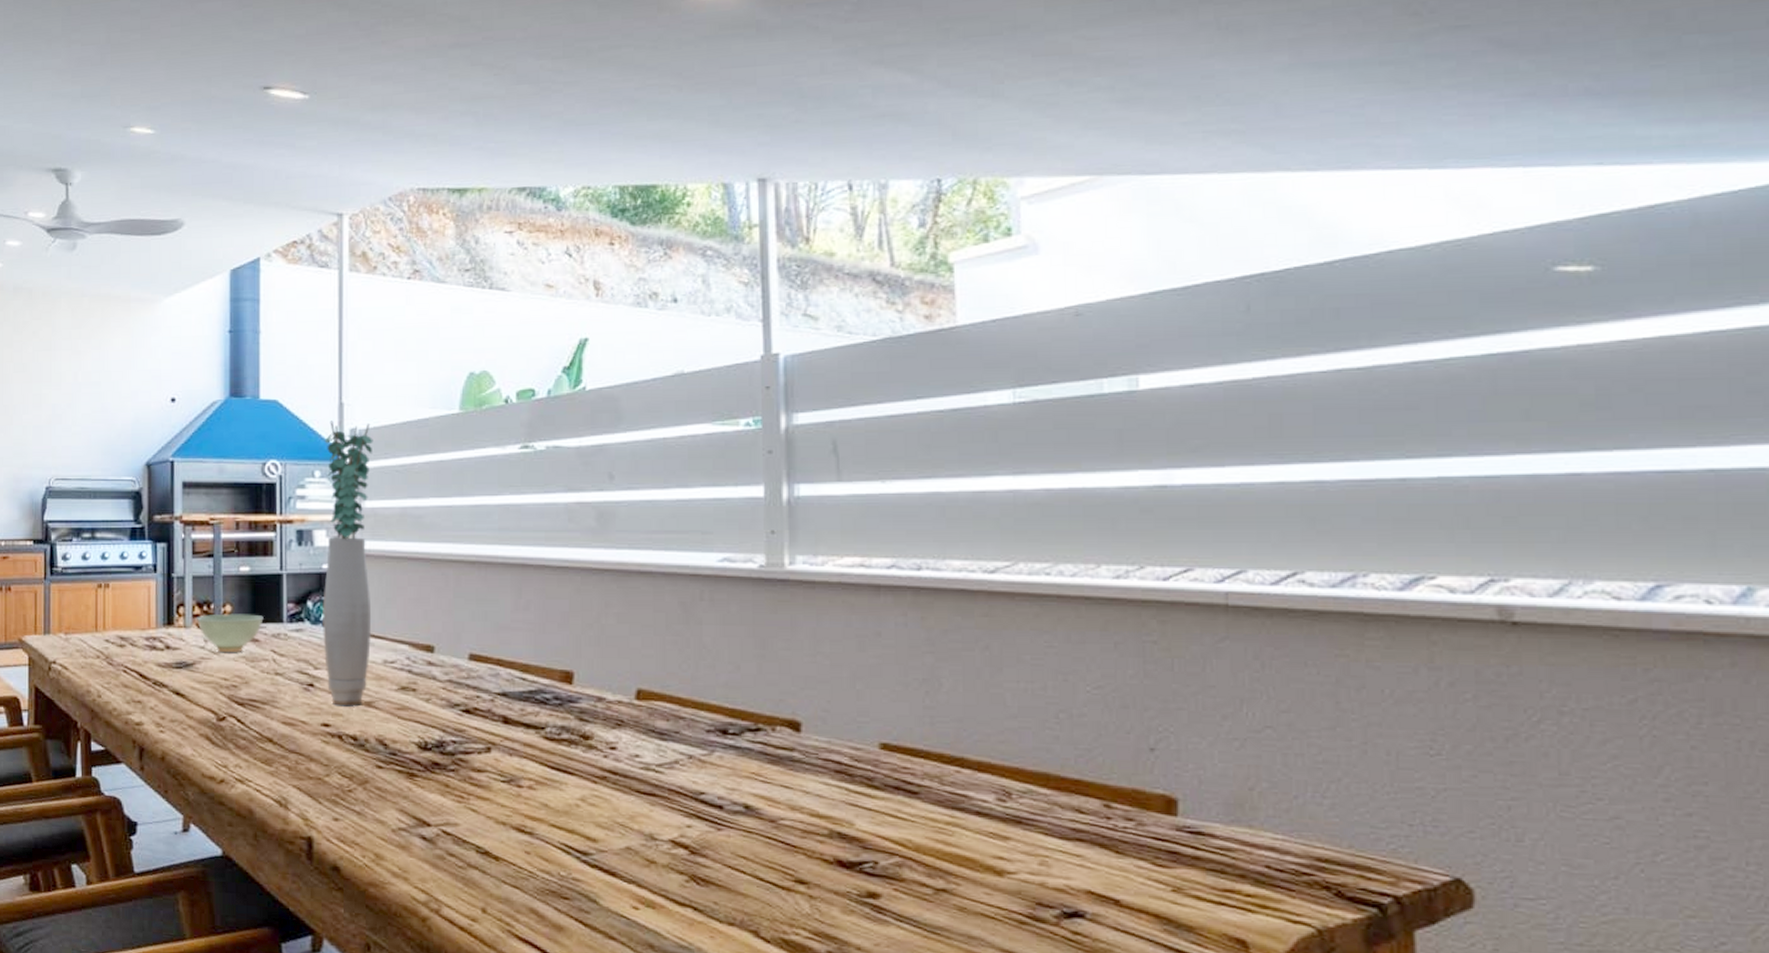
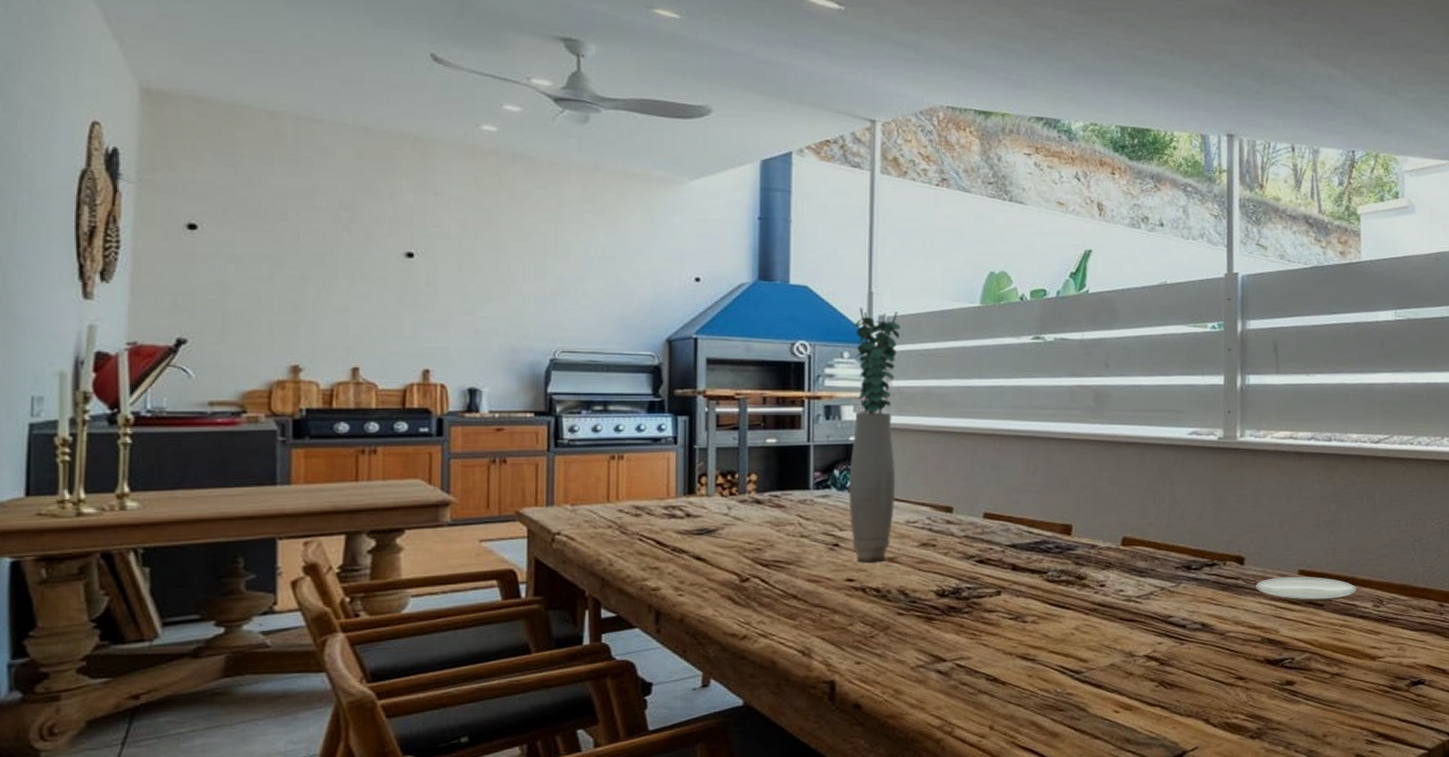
bowl: present [197,613,264,653] -> none [720,482,790,519]
plate: none [818,751,969,788] -> present [1256,576,1357,602]

